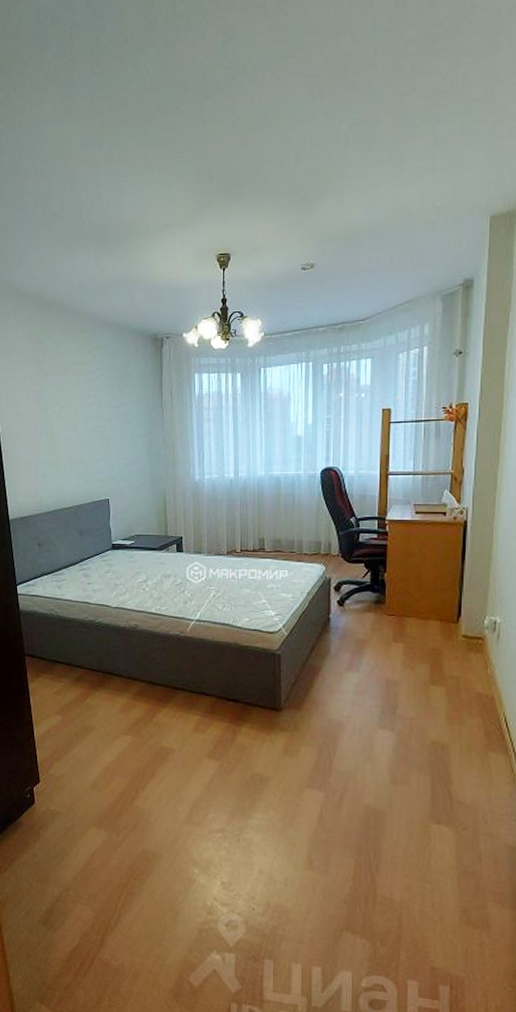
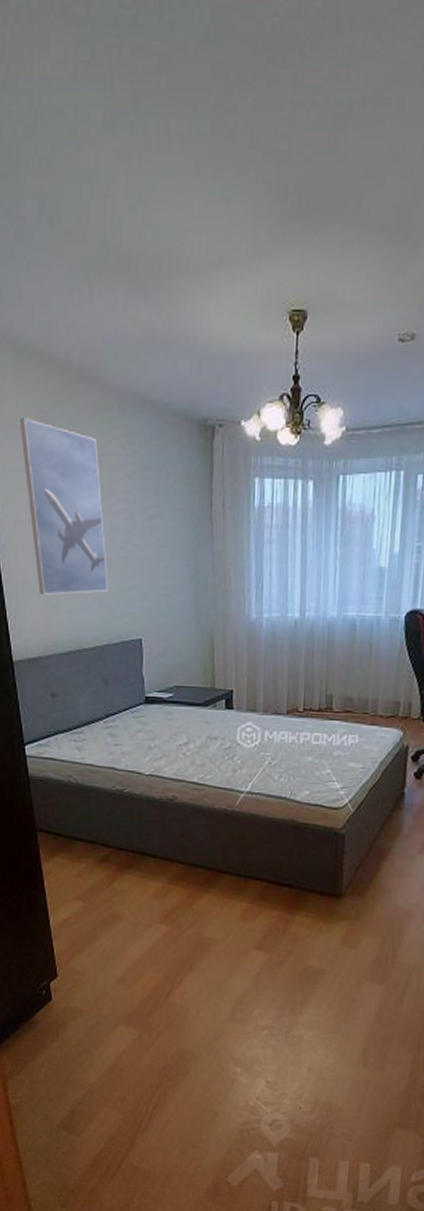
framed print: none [19,341,83,468] -> present [20,418,109,595]

